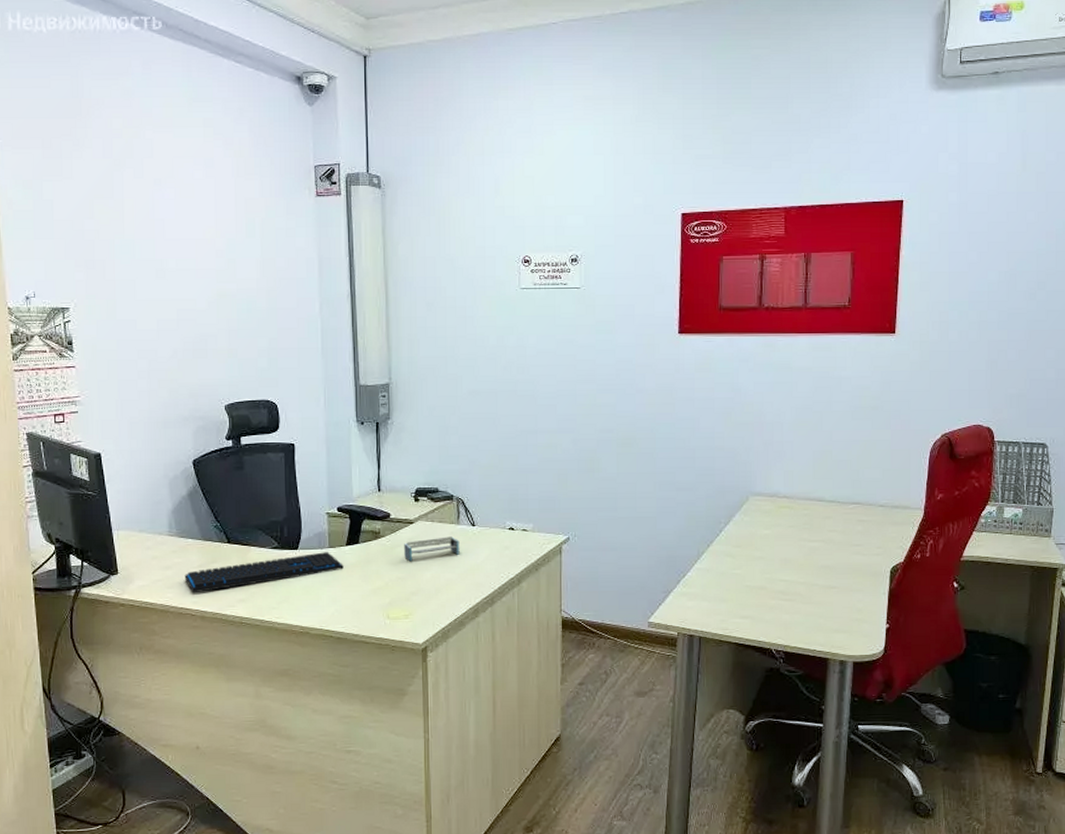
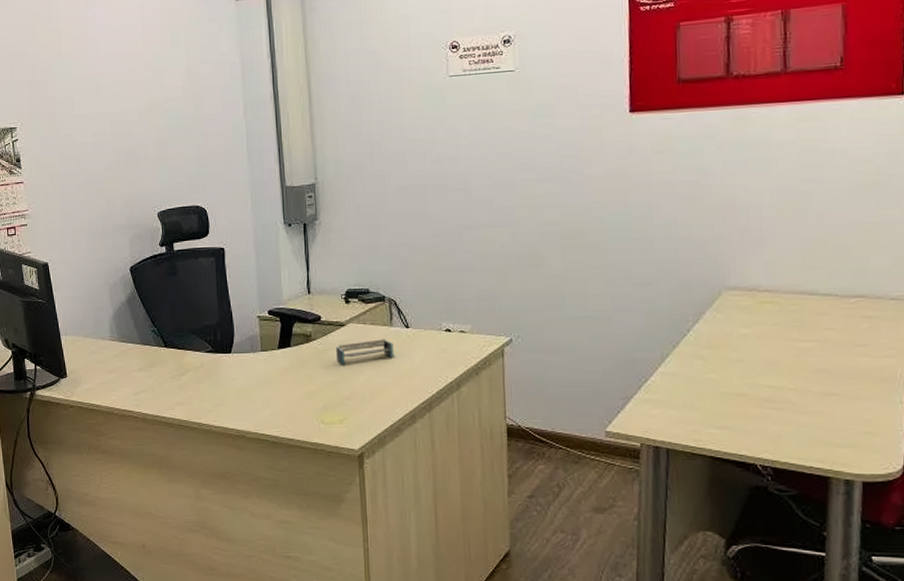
keyboard: present [184,552,344,594] -> none [126,355,276,396]

